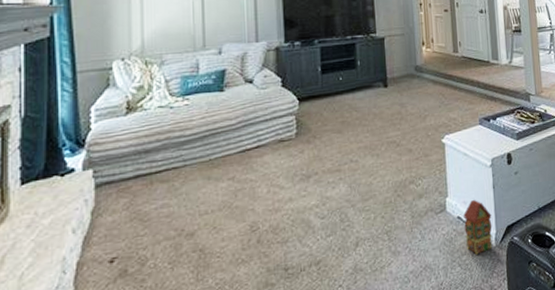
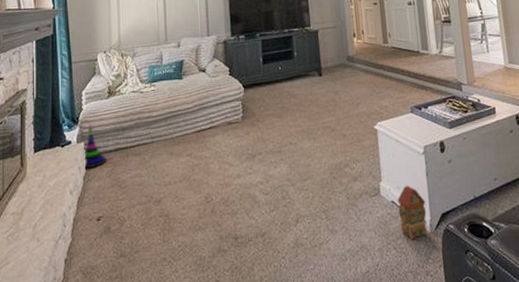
stacking toy: none [91,147,125,202] -> present [83,124,107,169]

